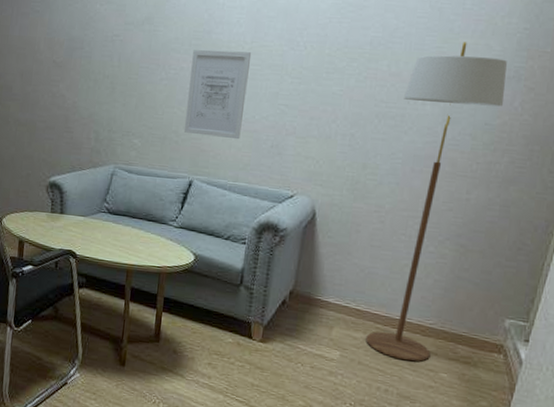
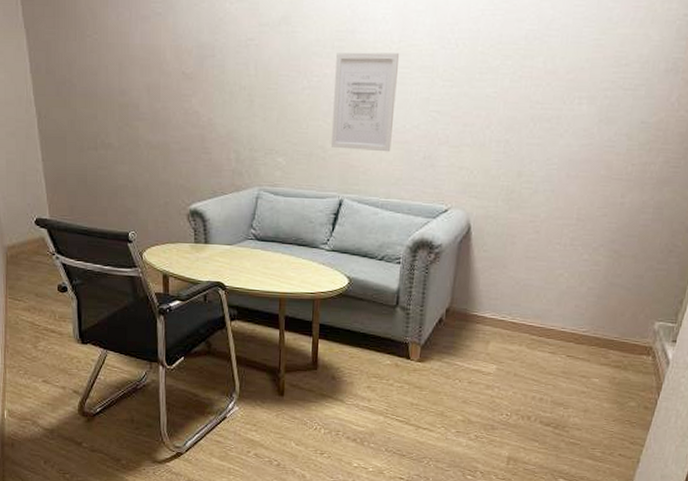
floor lamp: present [366,42,507,362] -> none [521,32,666,370]

